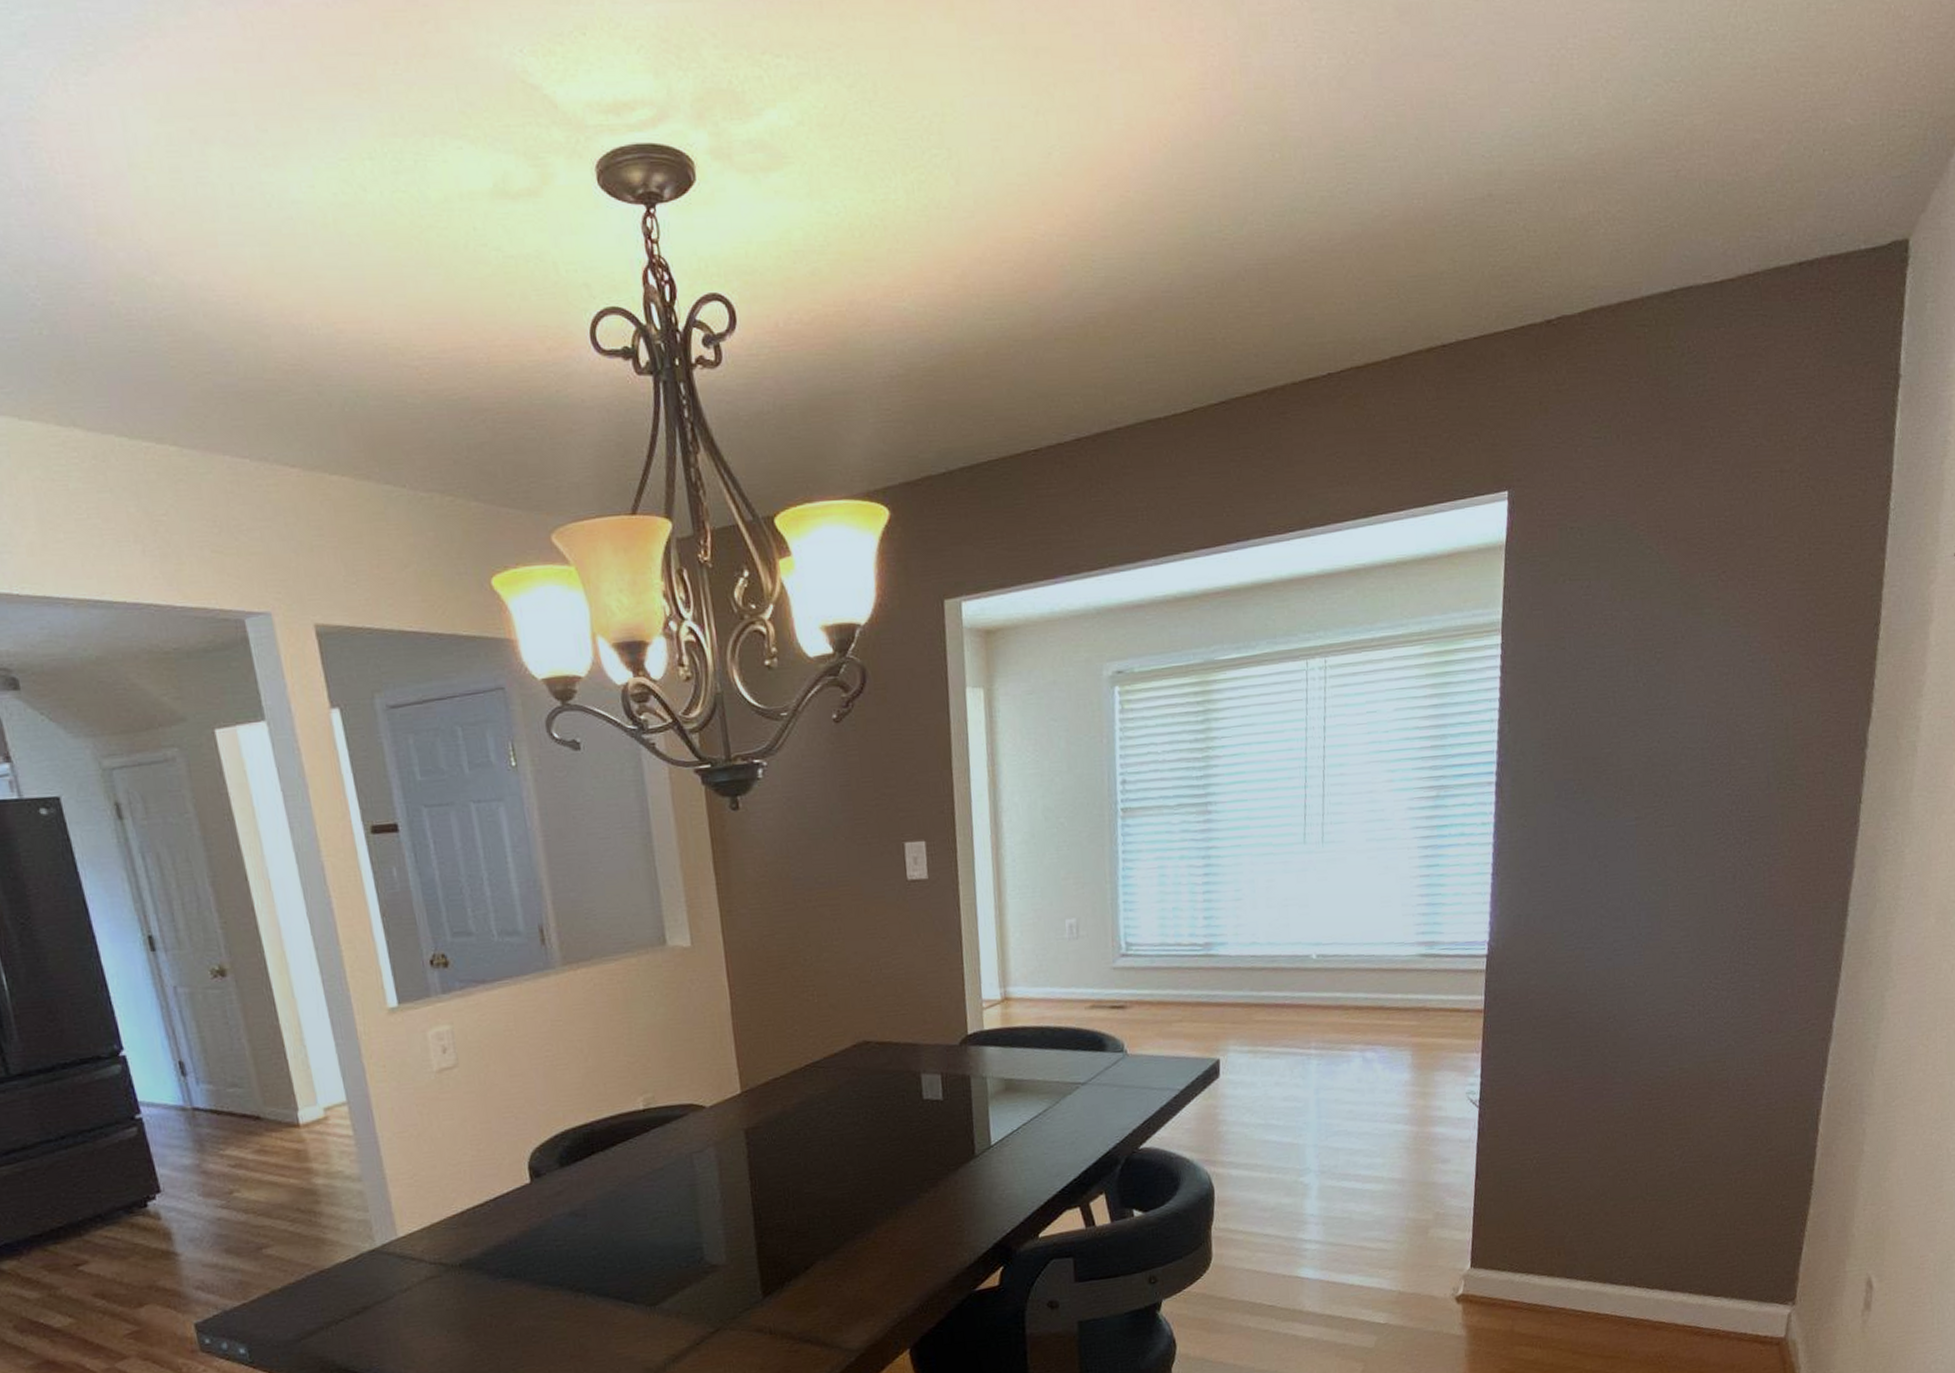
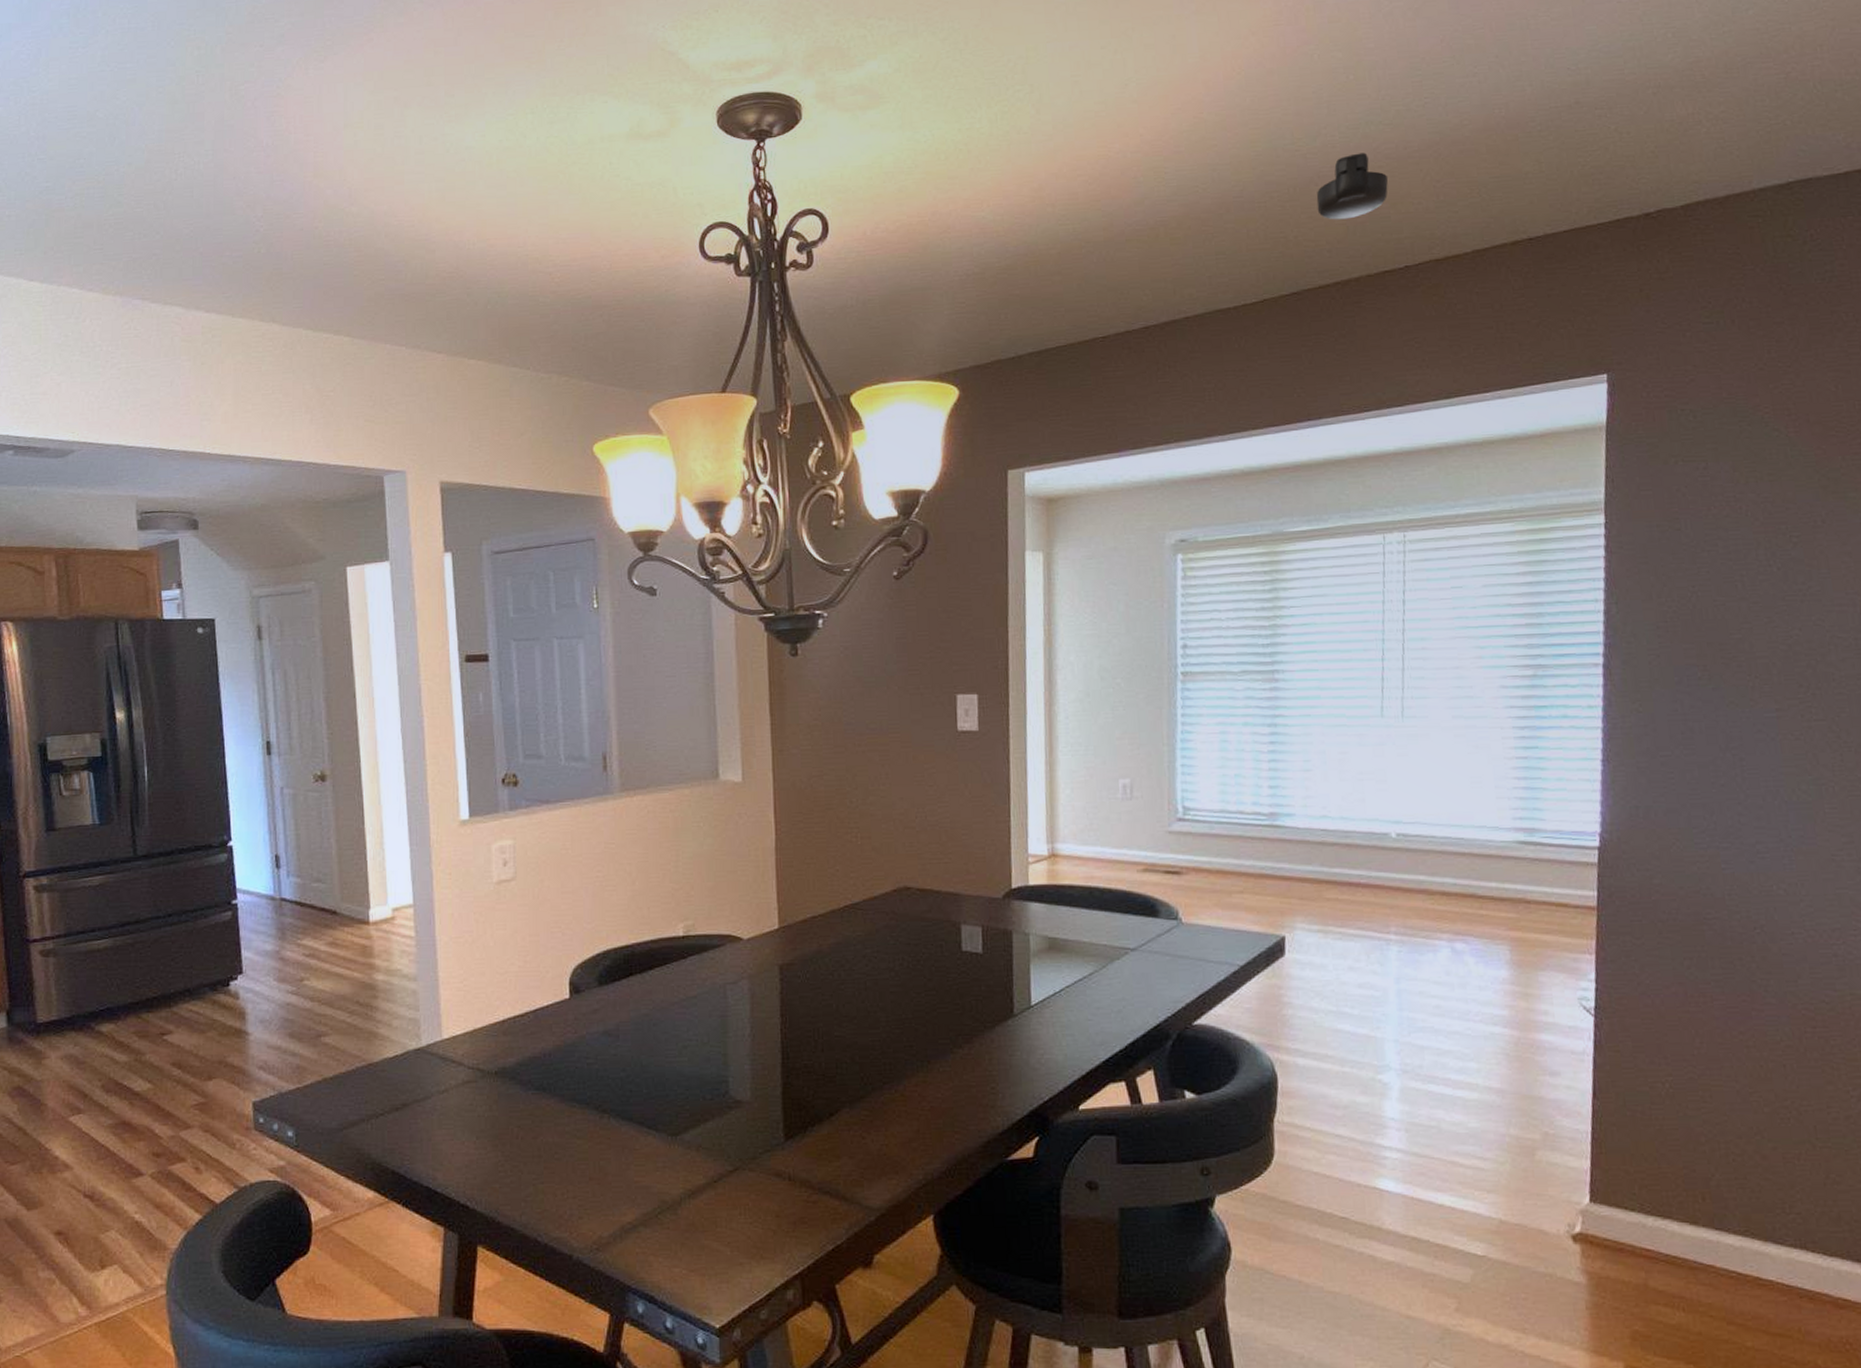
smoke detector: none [1243,244,1313,321] -> present [1316,152,1389,220]

